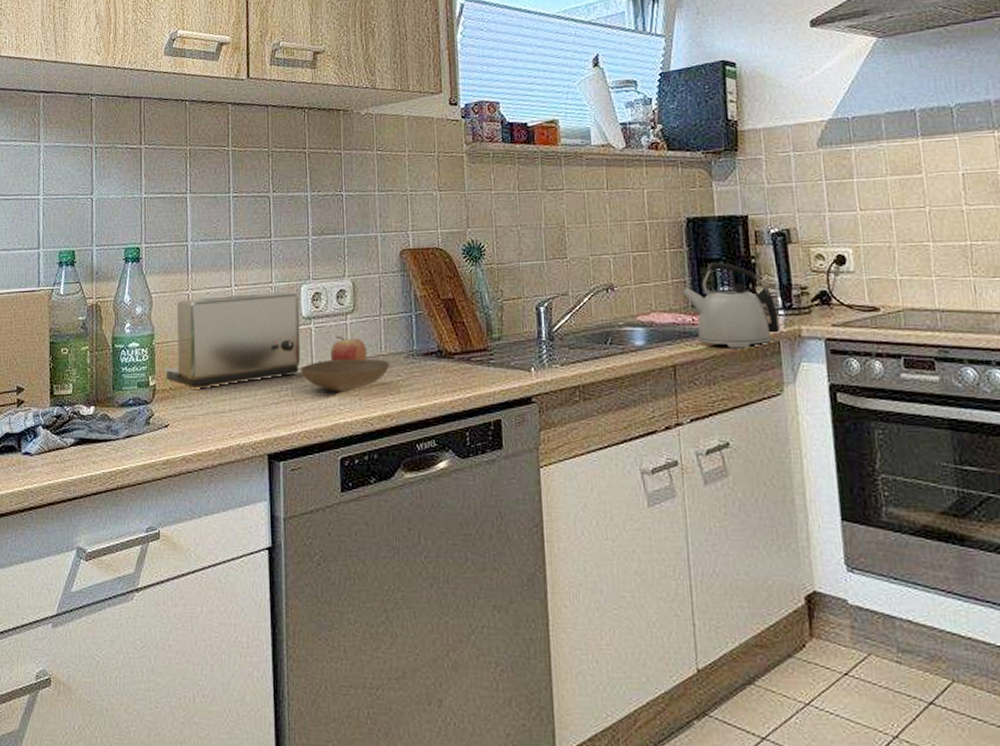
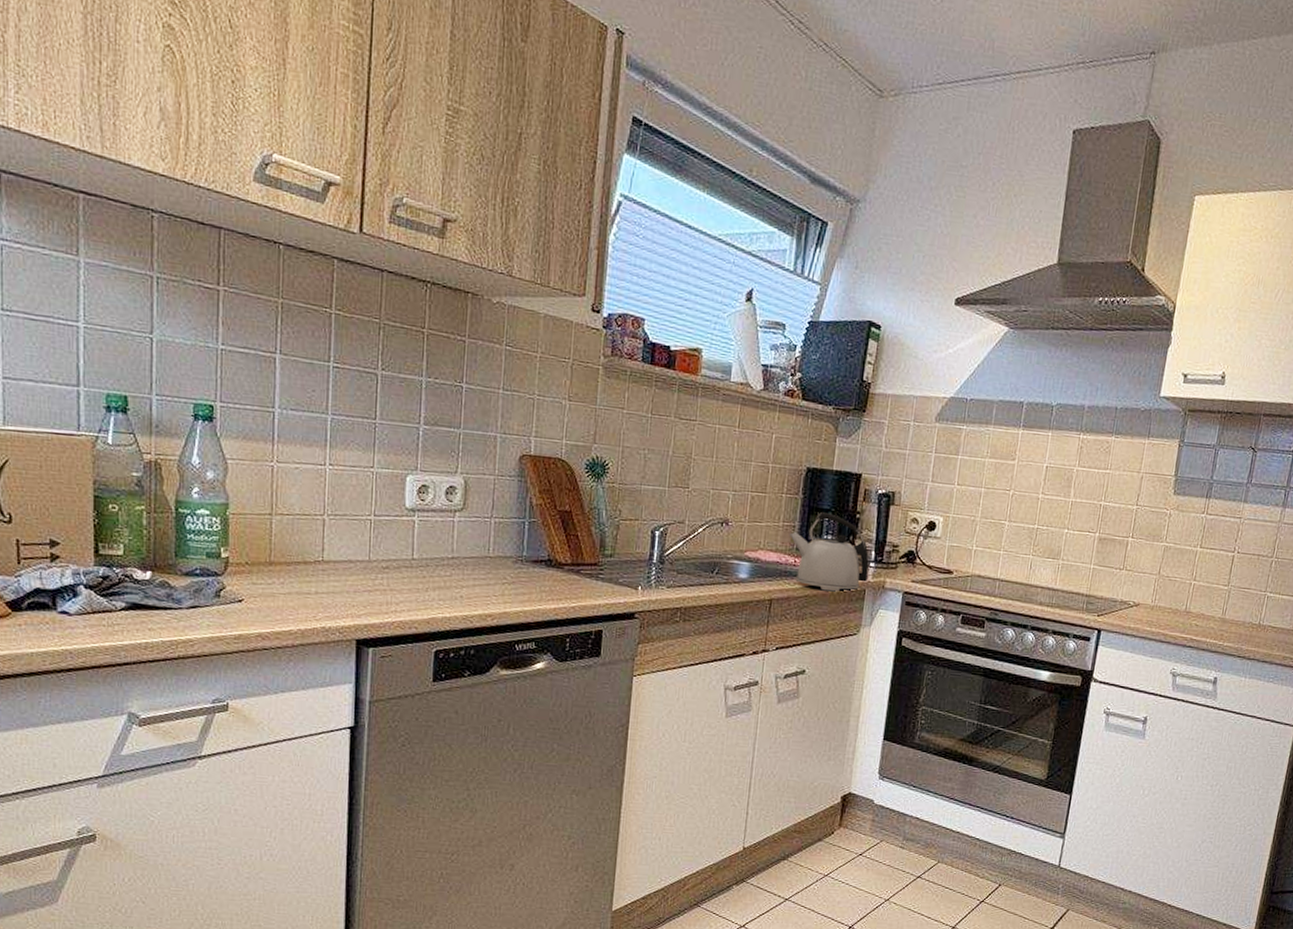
toaster: present [163,290,301,388] -> none [238,468,404,567]
bowl: present [300,358,389,392] -> none [398,554,496,588]
fruit: present [330,336,367,361] -> none [433,532,474,560]

